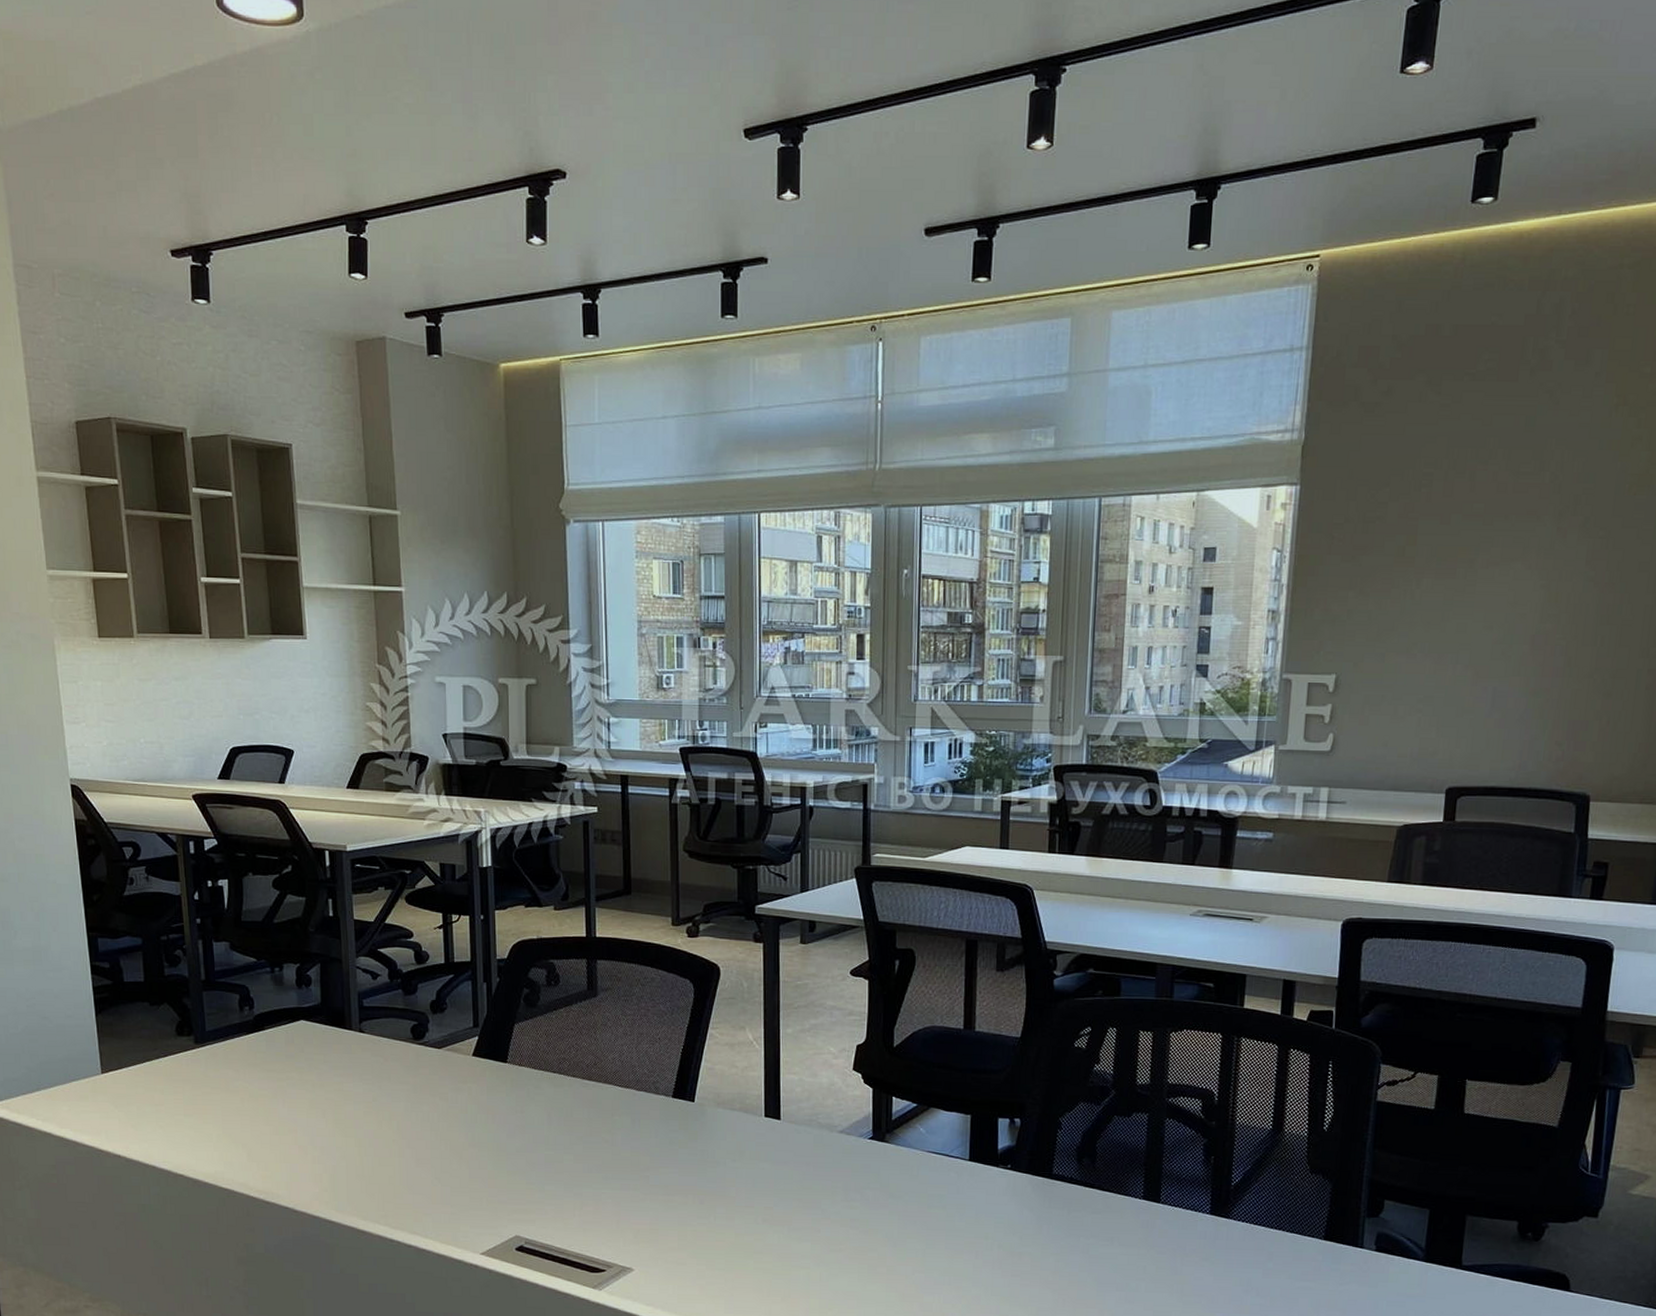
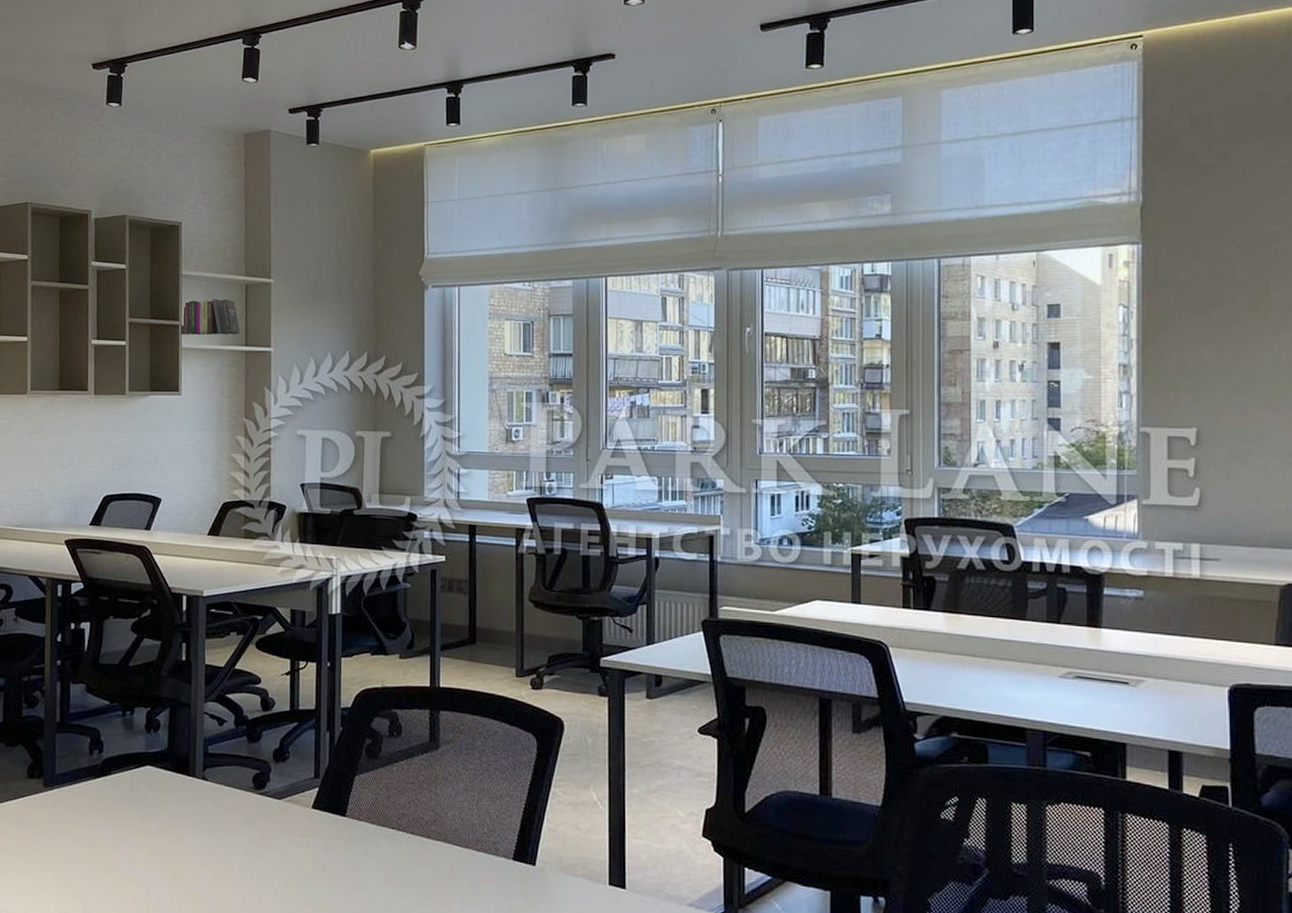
books: none [300,531,366,573] -> present [181,298,240,336]

